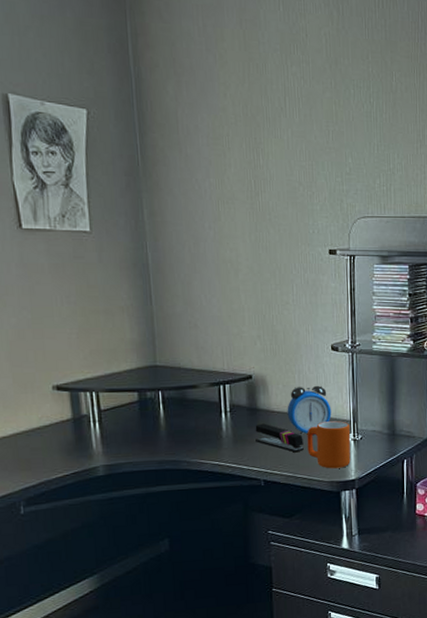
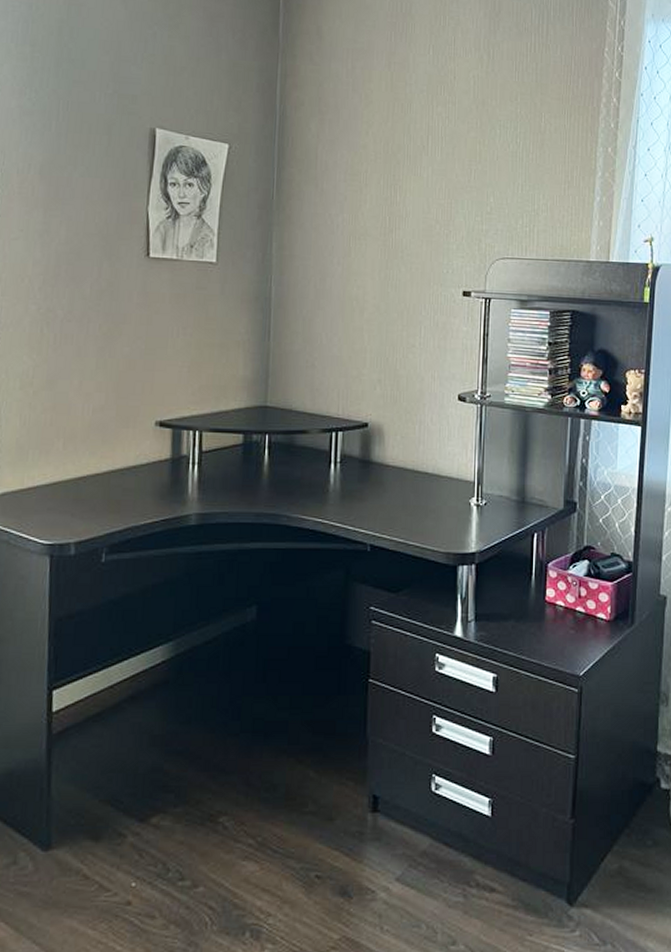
stapler: present [255,423,304,453] -> none [365,478,419,515]
alarm clock: present [287,385,332,435] -> none [403,439,454,495]
mug: present [307,421,351,469] -> none [423,481,474,538]

